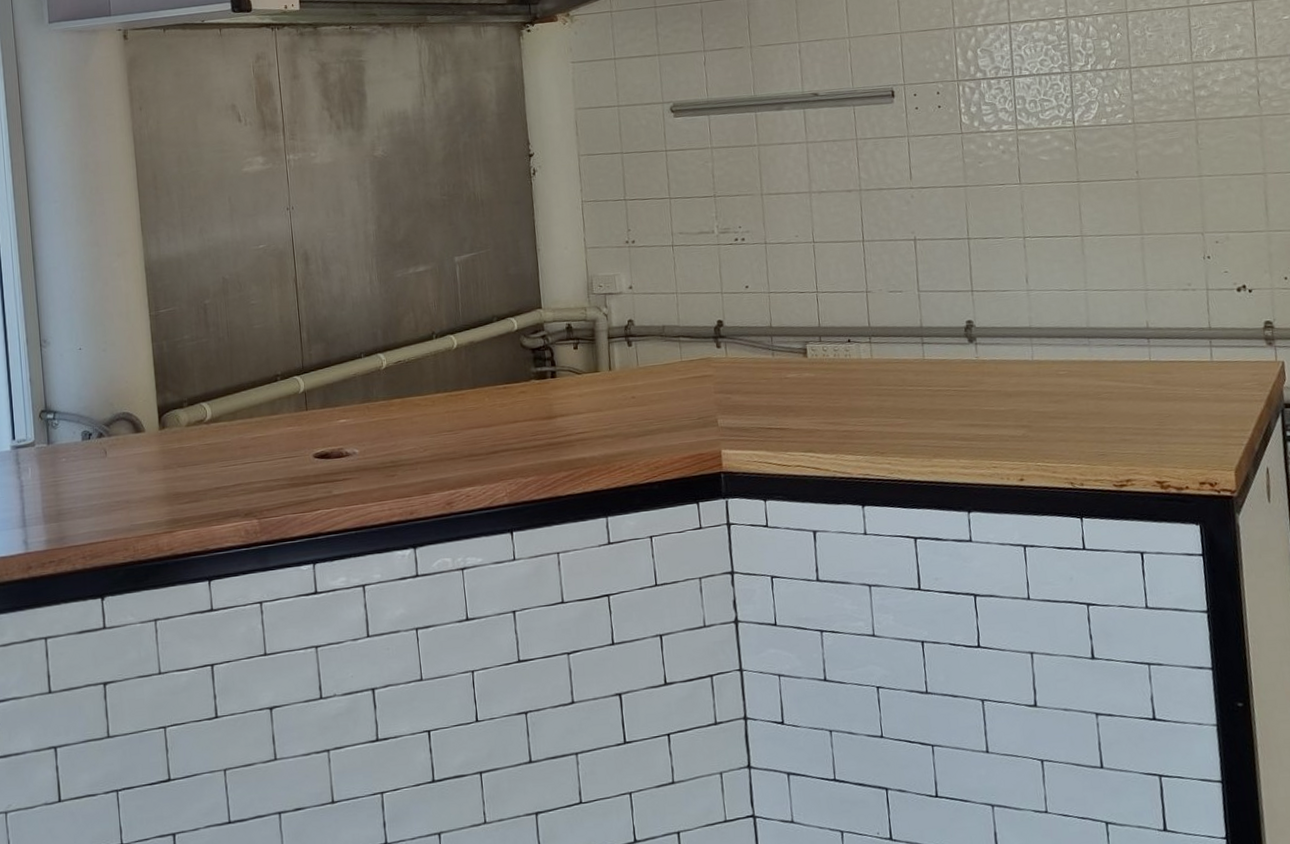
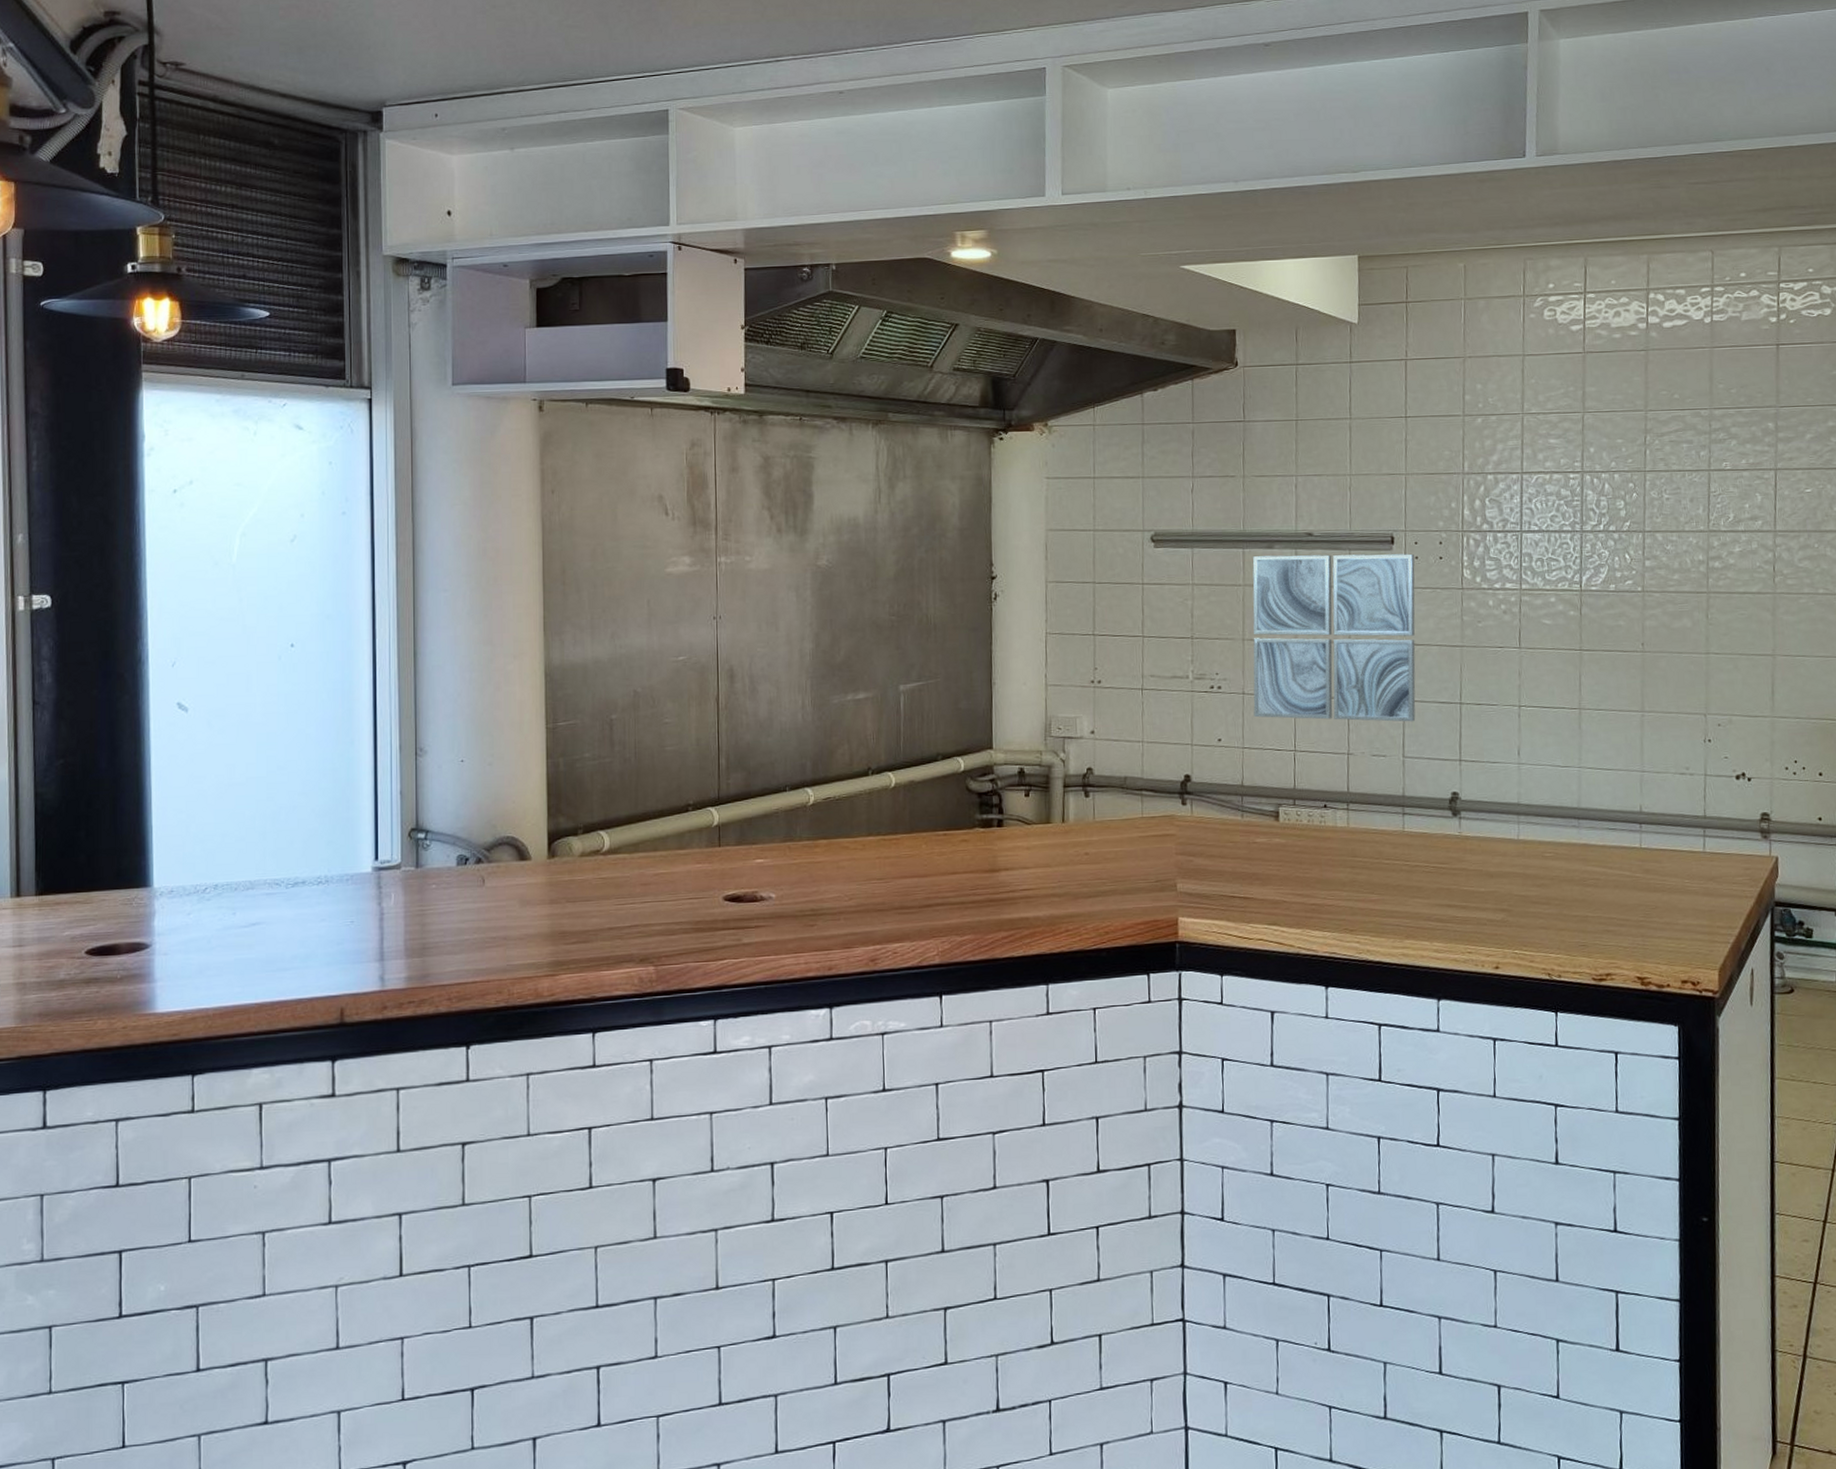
wall art: none [765,105,928,264] -> present [1252,553,1416,722]

